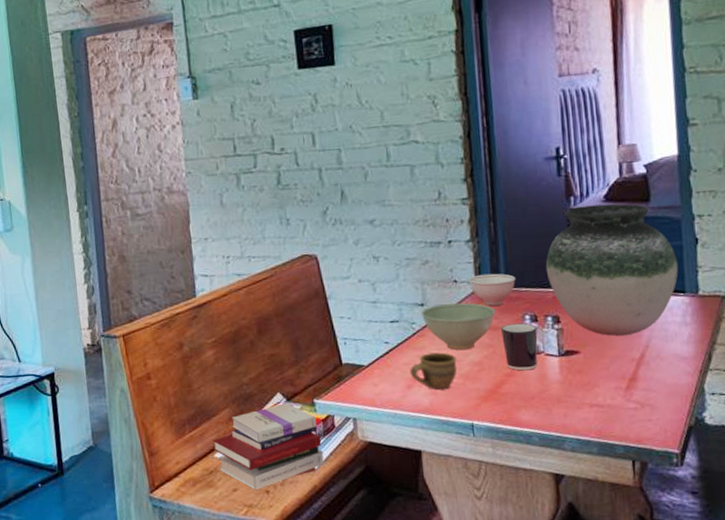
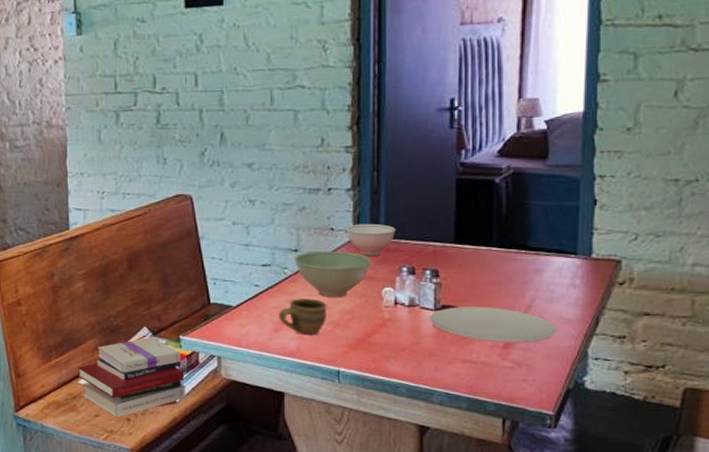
mug: present [501,323,538,371] -> none [376,275,414,322]
vase: present [545,203,679,336] -> none [428,159,572,293]
plate: none [555,349,675,385] -> present [430,307,557,343]

